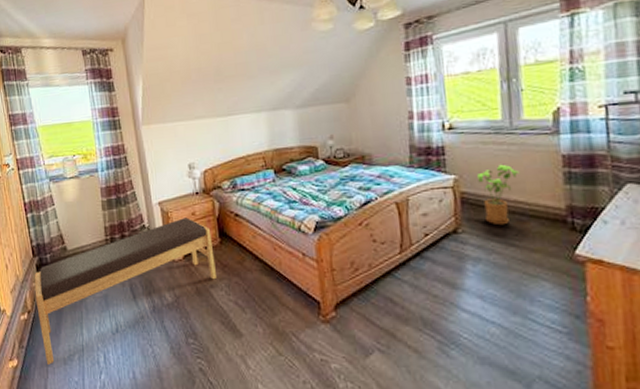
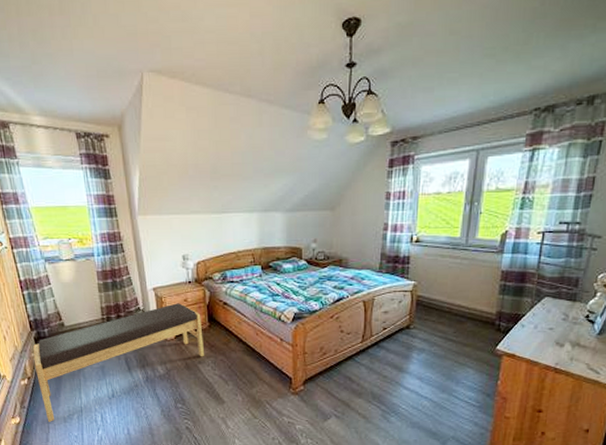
house plant: present [477,164,519,226] -> none [432,274,466,324]

